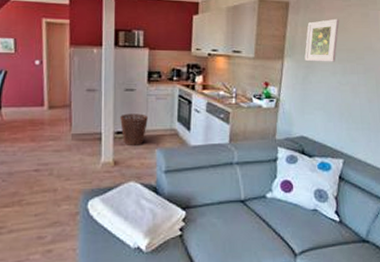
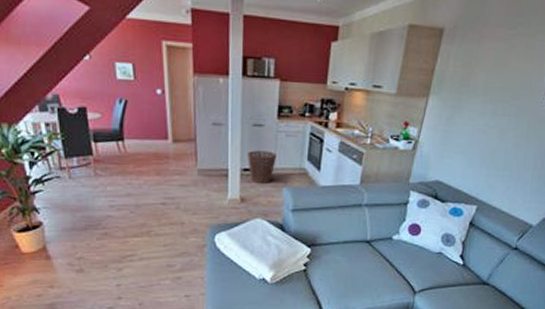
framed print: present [305,18,340,62] -> none [452,50,499,102]

